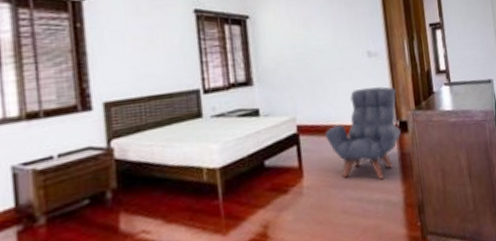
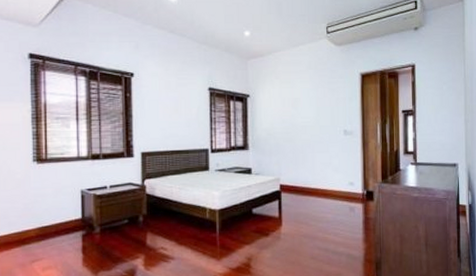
armchair: present [325,86,401,180] -> none [302,160,367,236]

